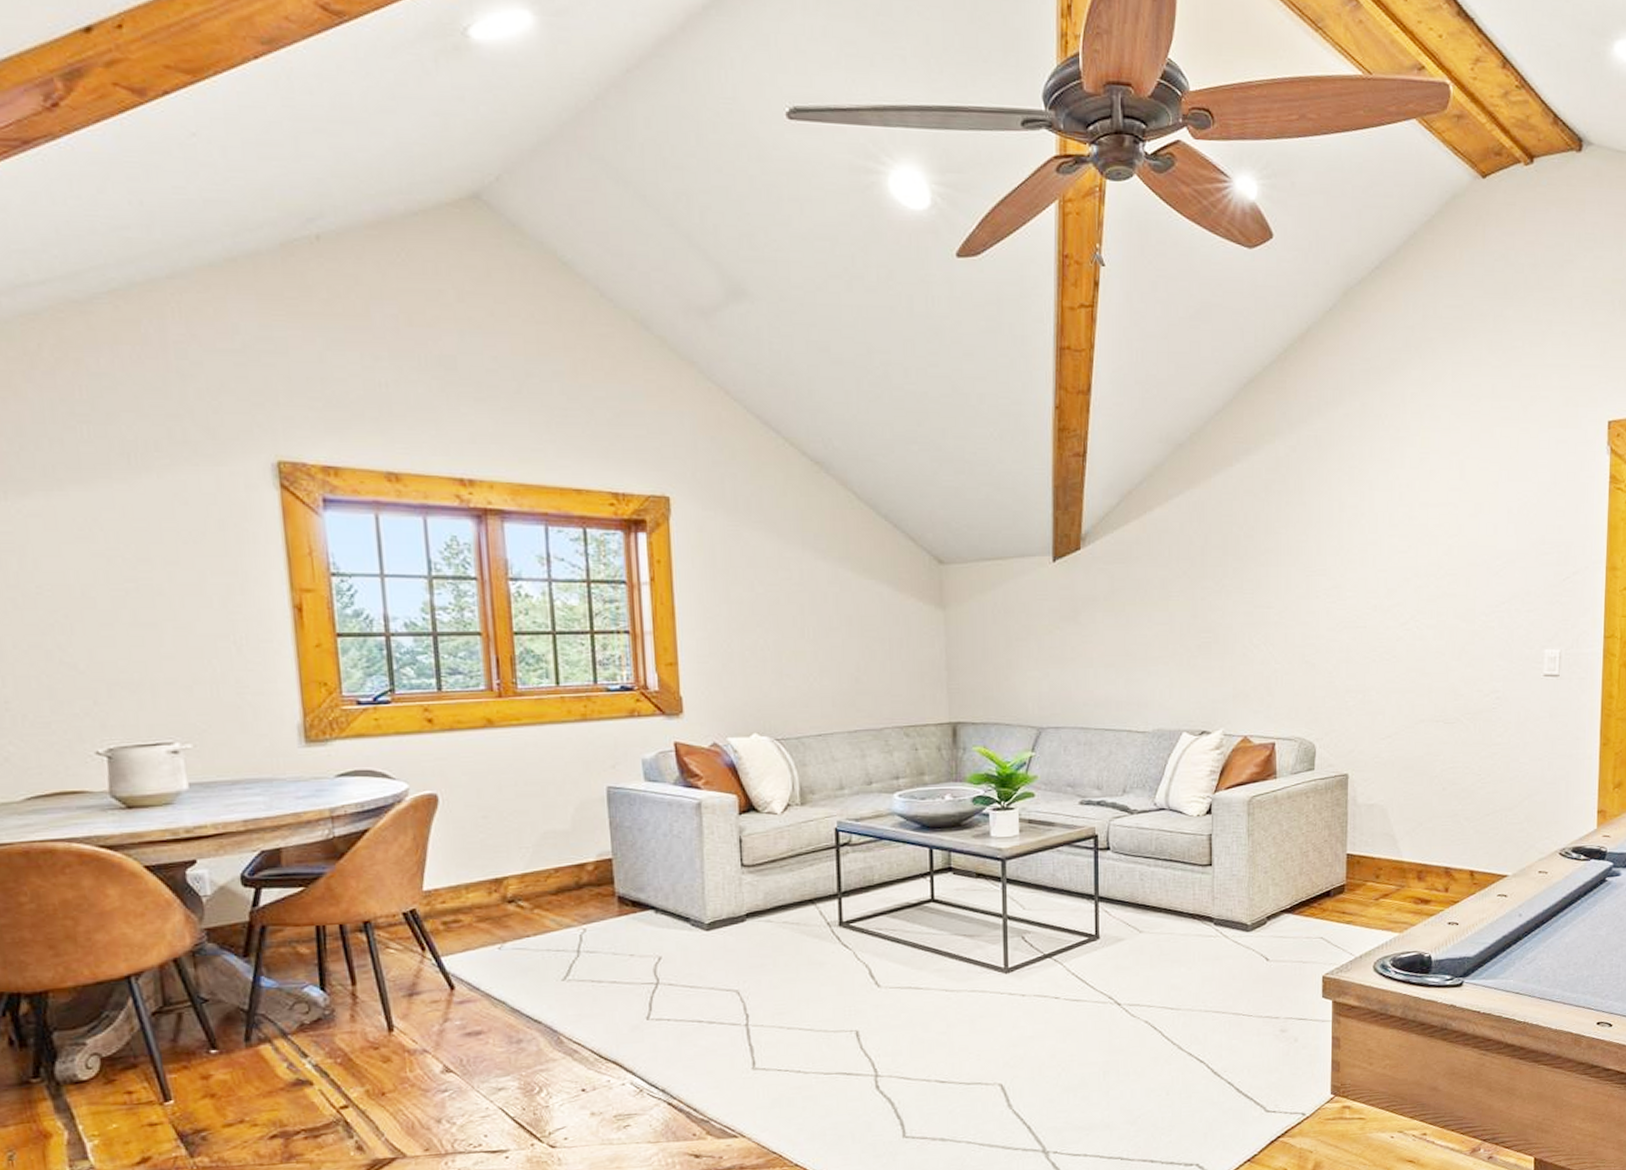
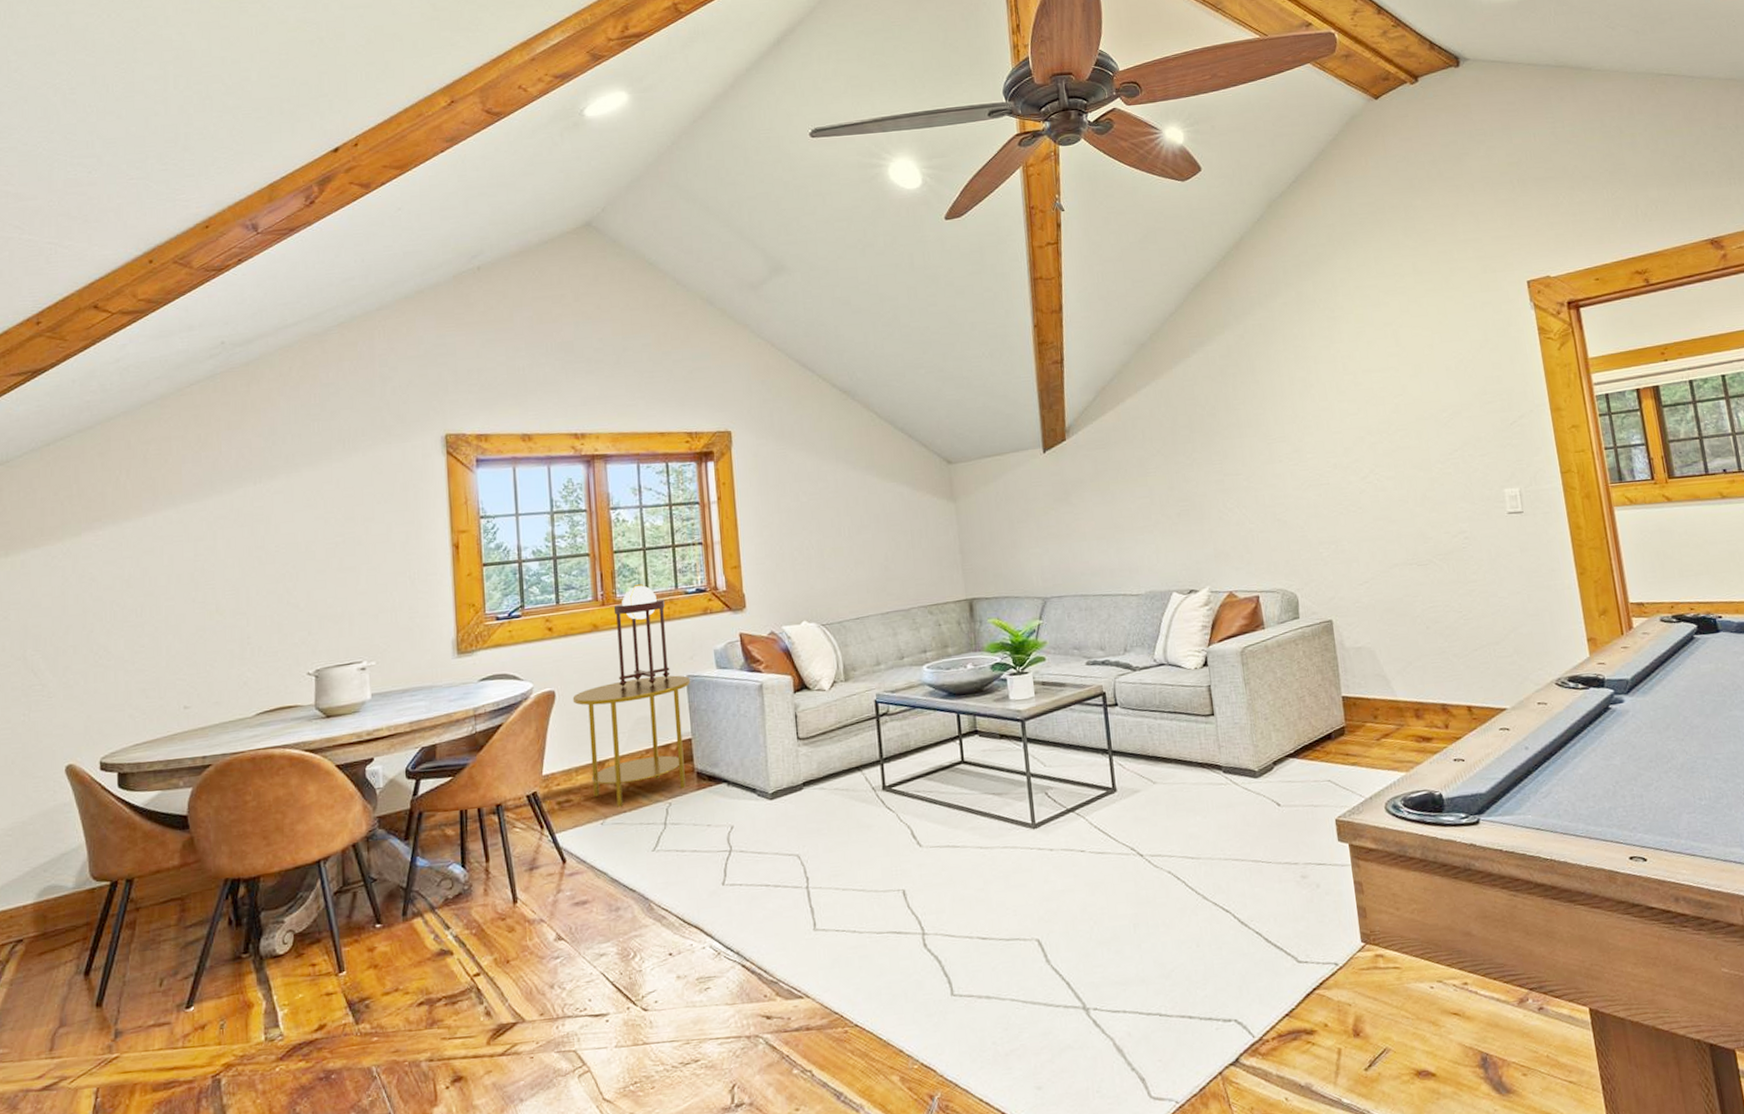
side table: none [460,785,612,931] -> present [572,675,691,807]
table lamp: none [513,674,587,795] -> present [613,583,670,687]

